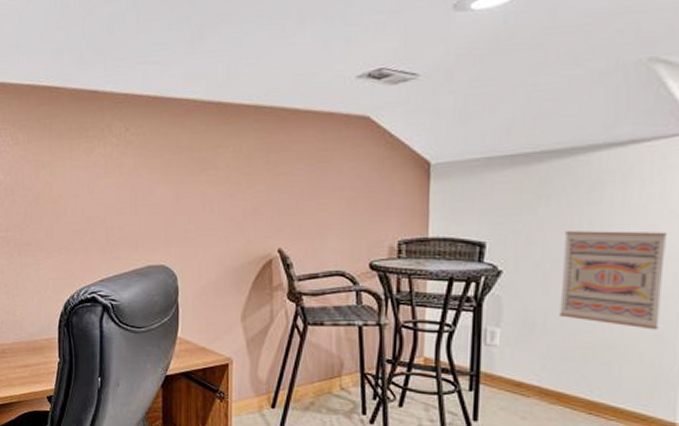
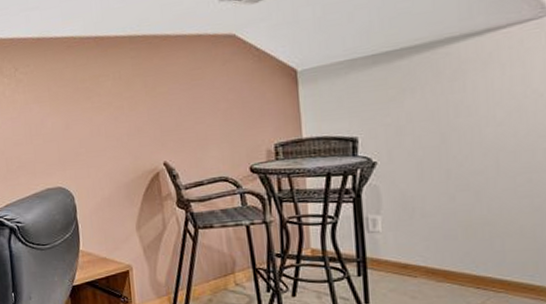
wall art: present [559,231,667,330] -> none [433,111,536,204]

